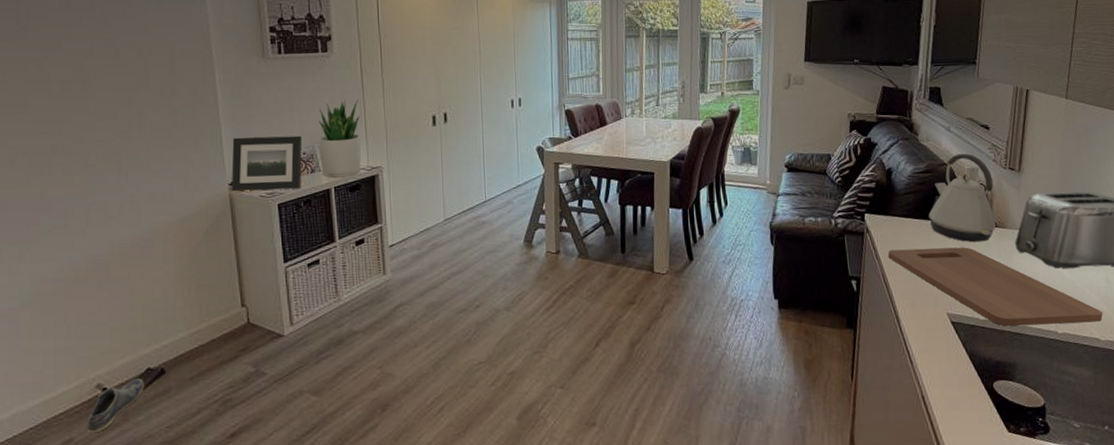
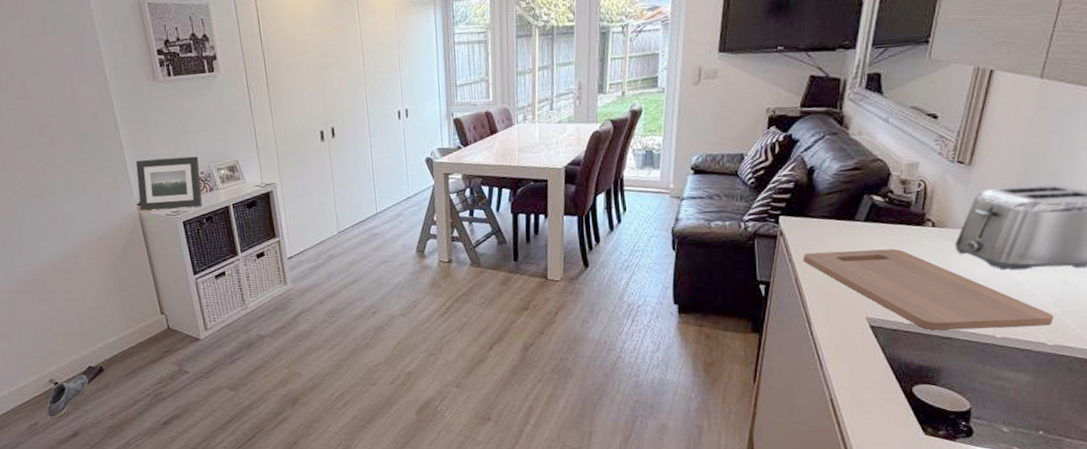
planter: present [319,99,361,178] -> none [212,118,256,196]
kettle: present [929,153,997,243] -> none [854,146,936,244]

